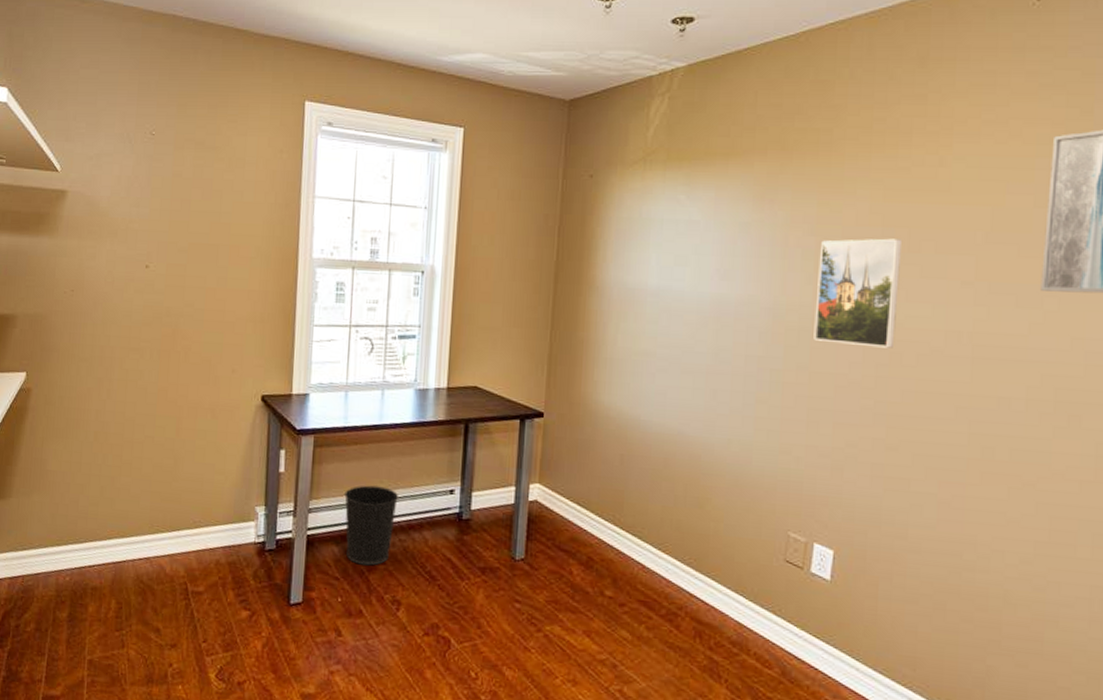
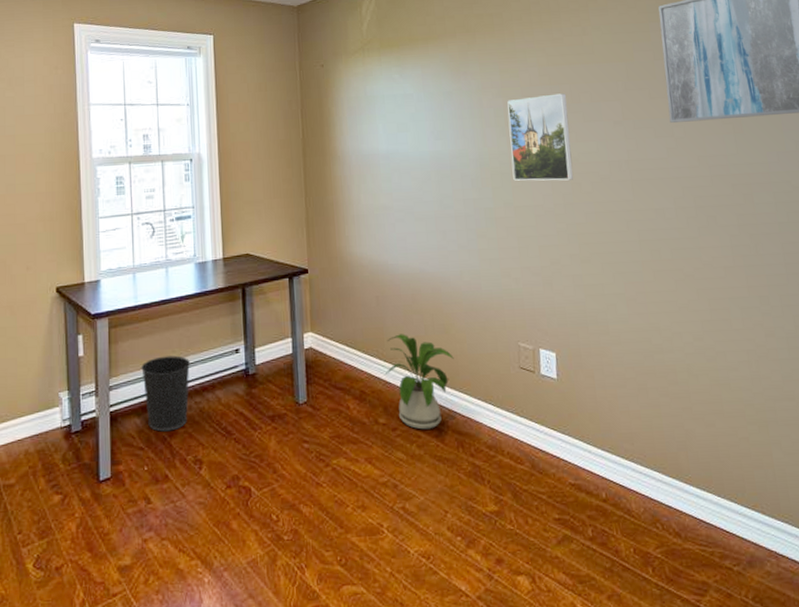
house plant: none [620,500,705,612] -> present [386,334,454,430]

